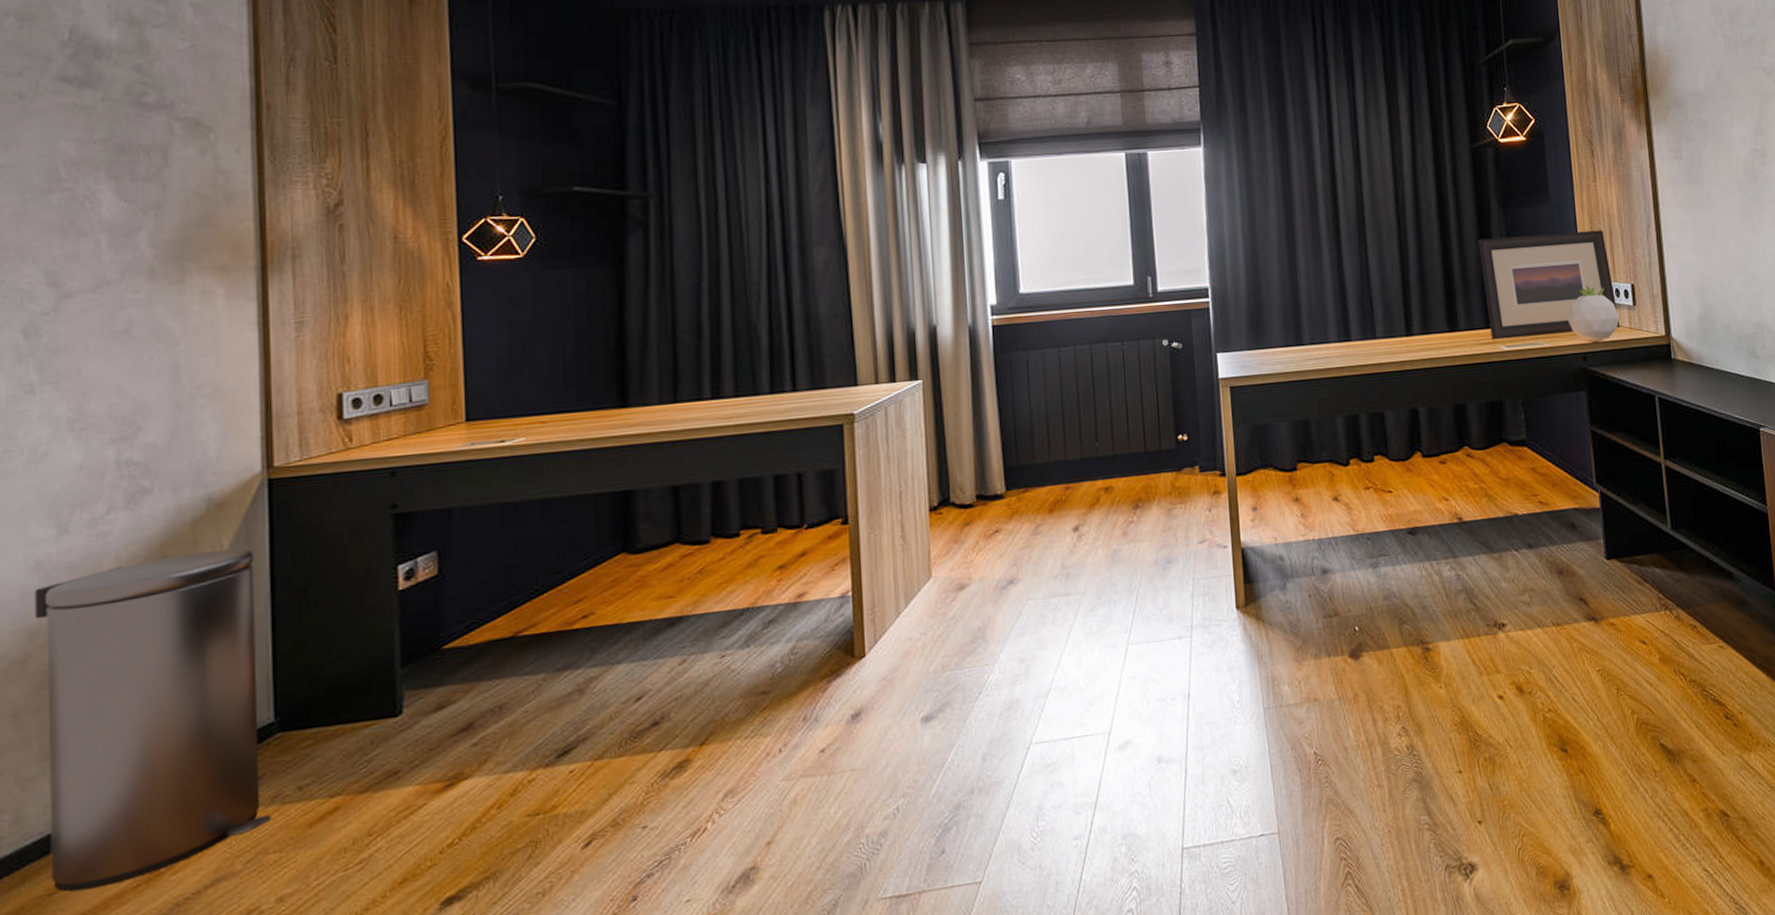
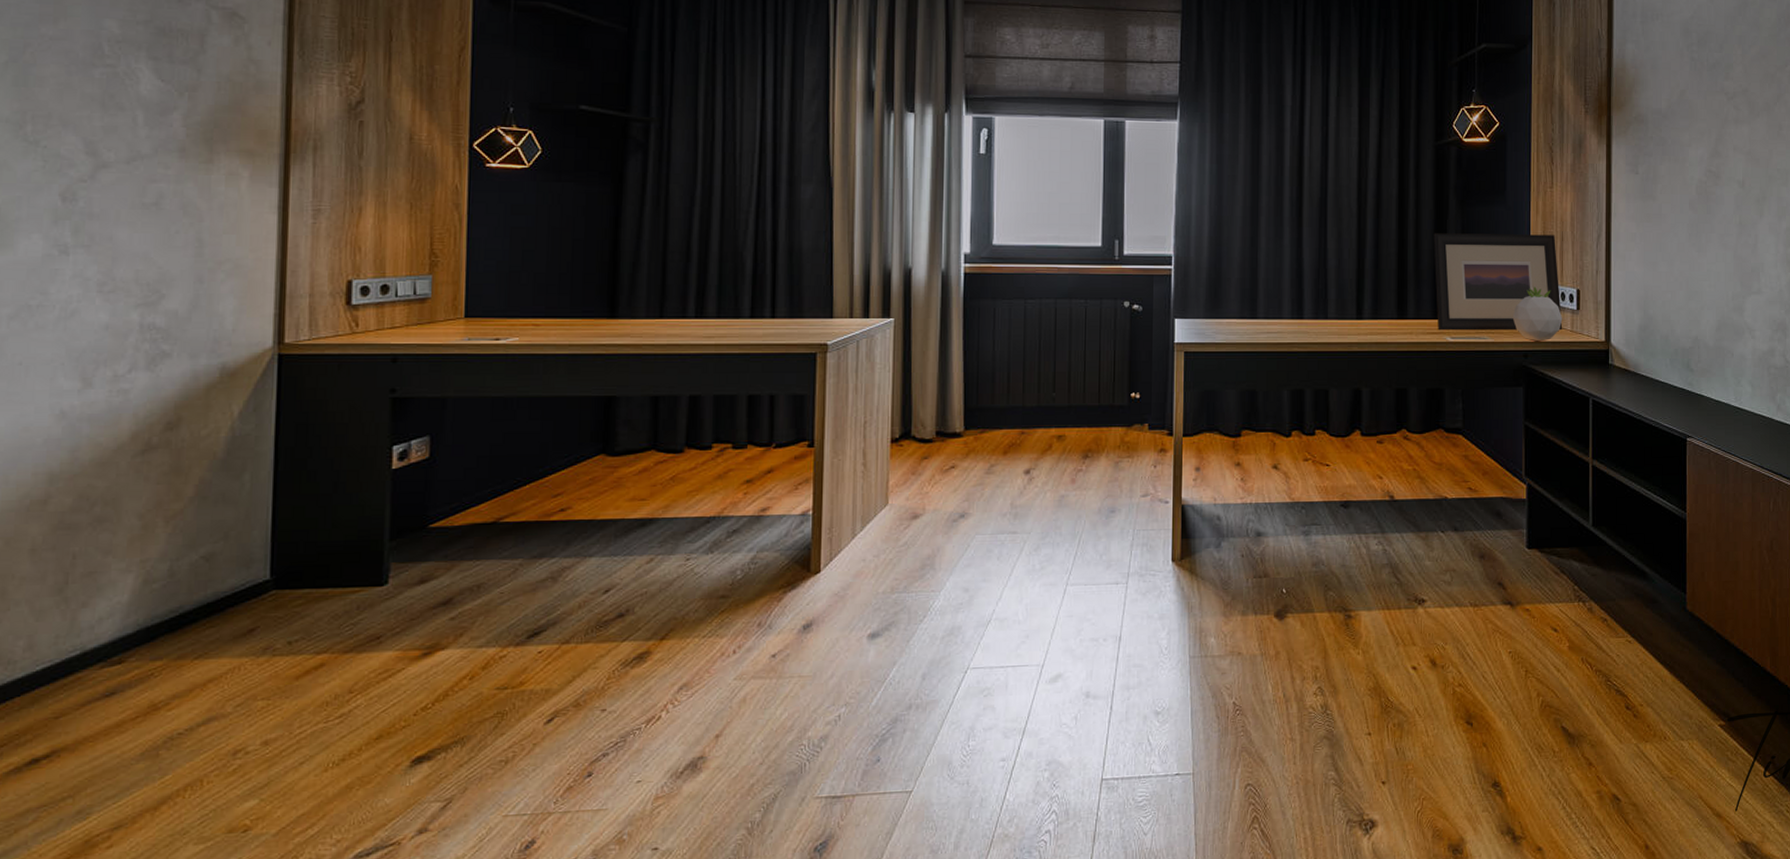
pedal bin: present [34,548,272,892] -> none [56,416,262,717]

